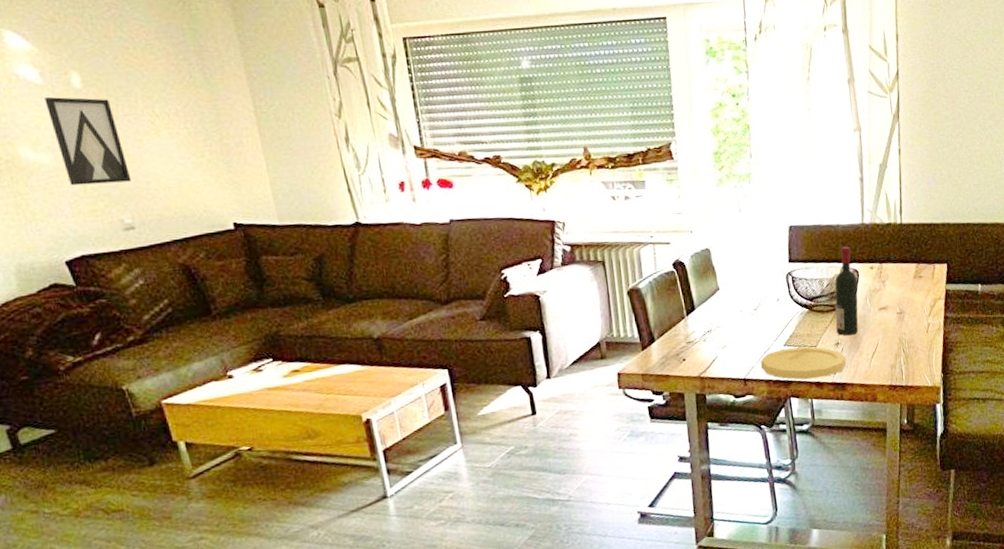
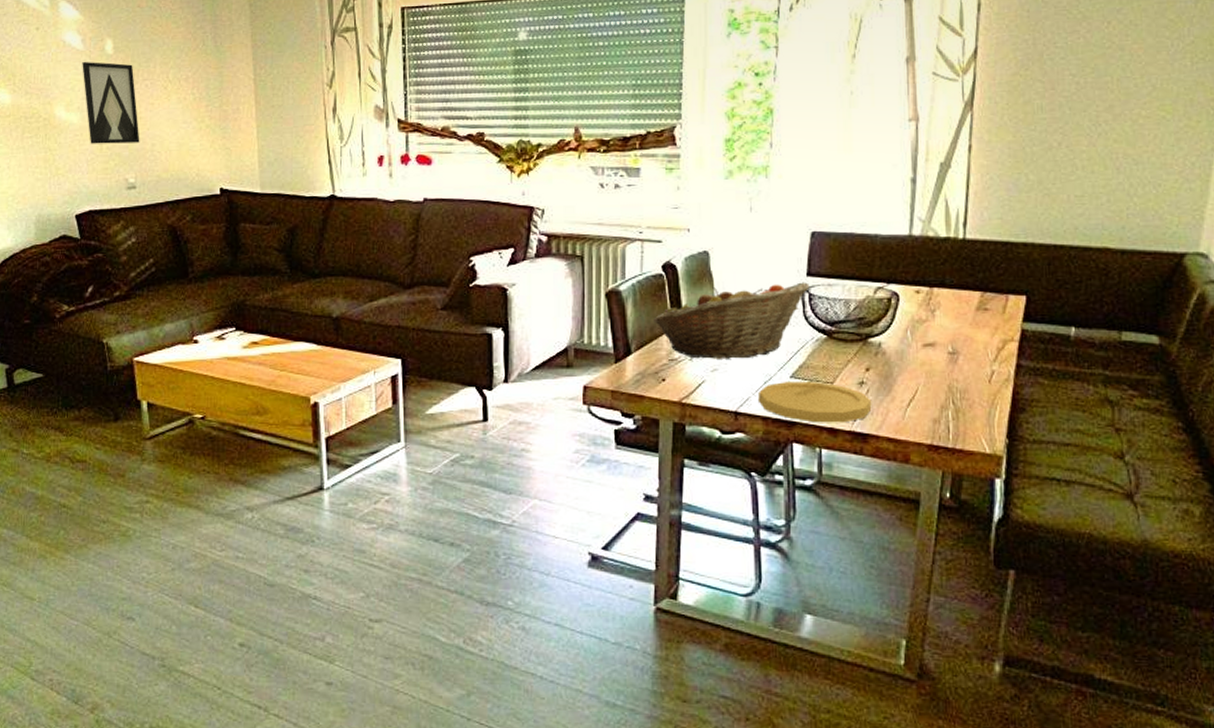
fruit basket: none [670,267,792,339] -> present [653,282,810,359]
wine bottle: present [835,246,859,336] -> none [861,262,897,375]

